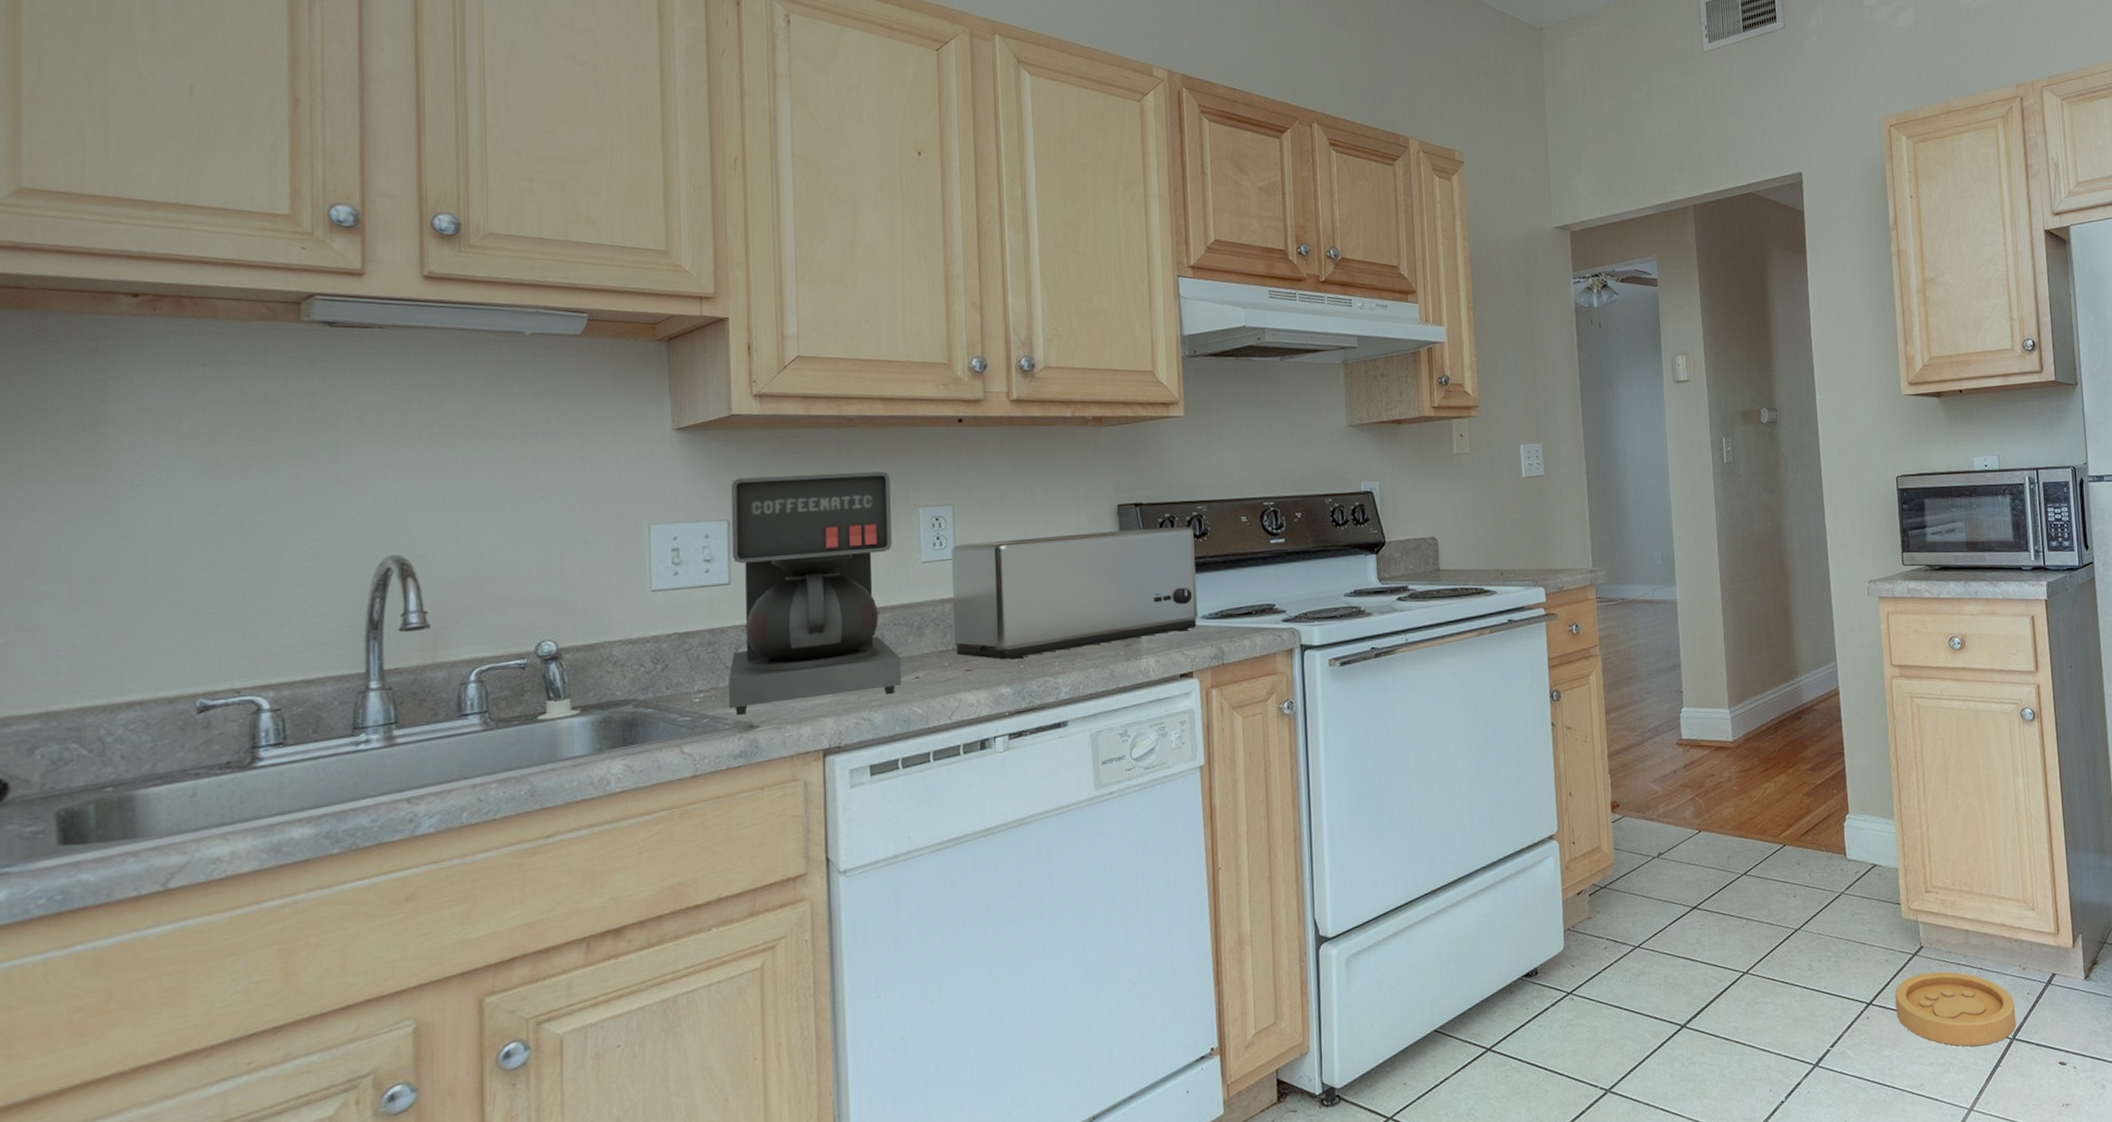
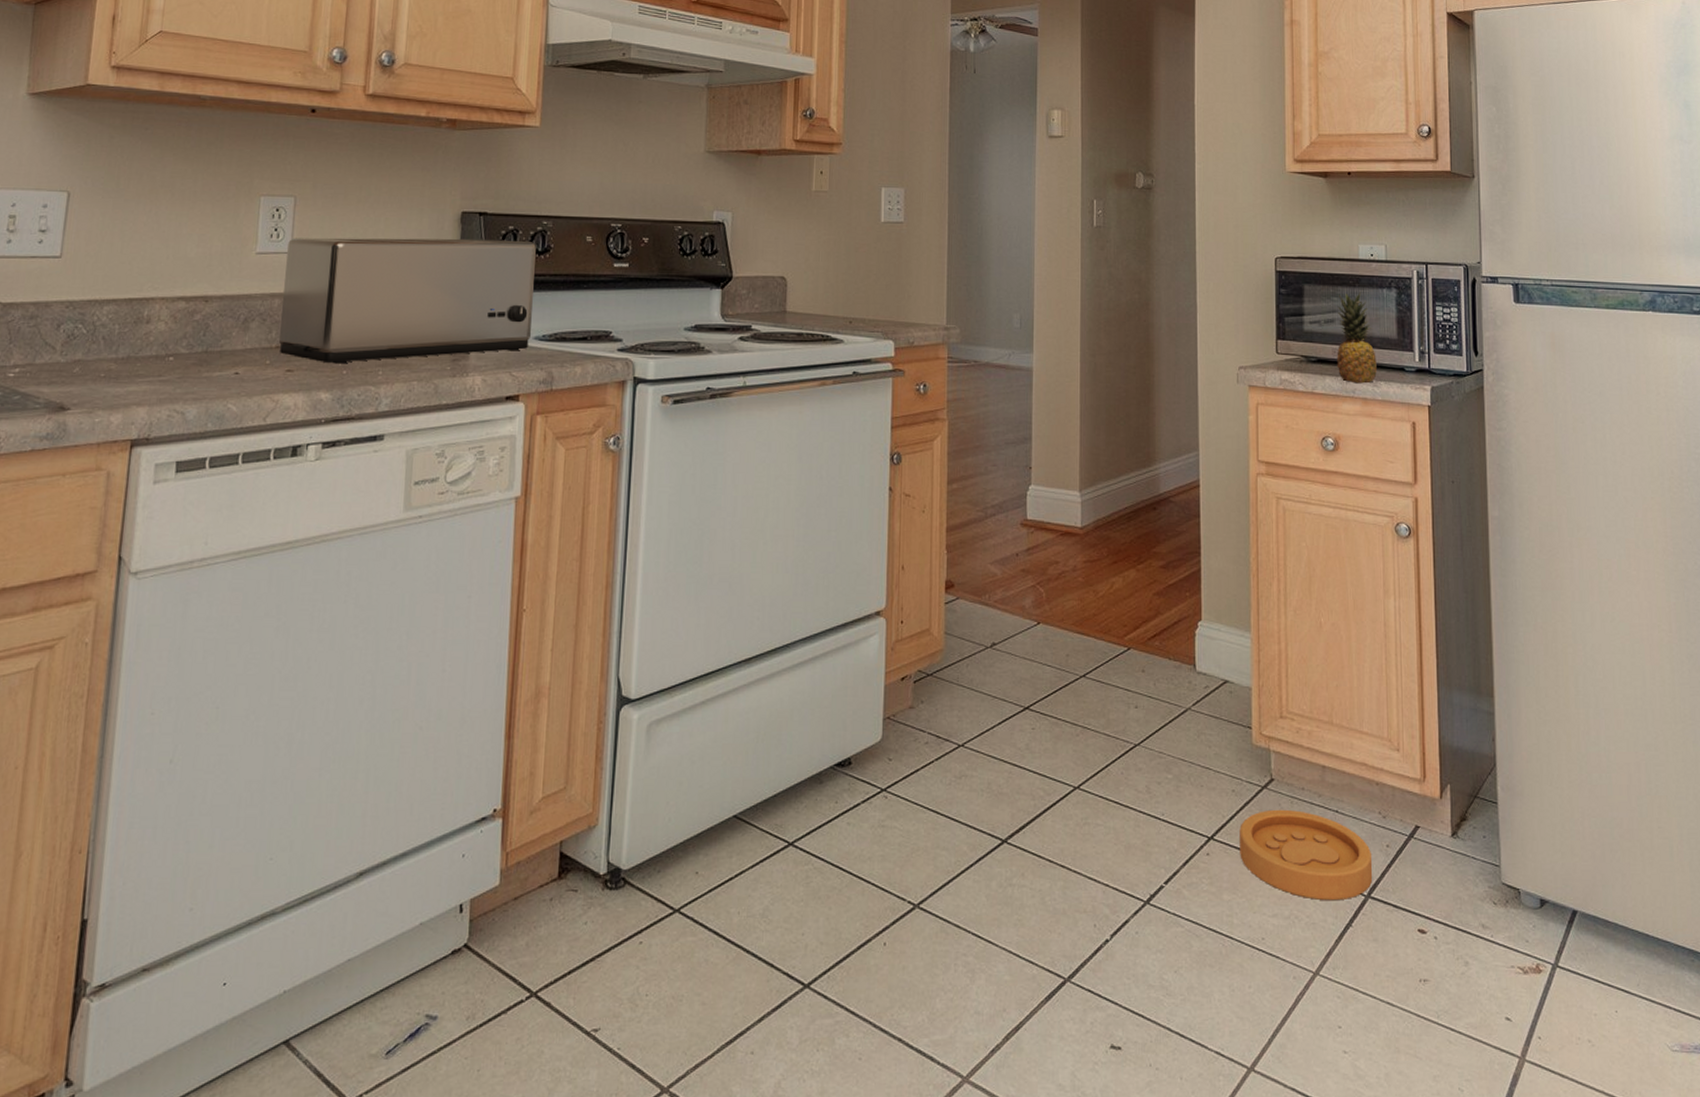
coffee maker: present [729,471,902,715] -> none [43,149,237,395]
fruit: none [1957,501,1996,586] -> present [1337,292,1377,384]

